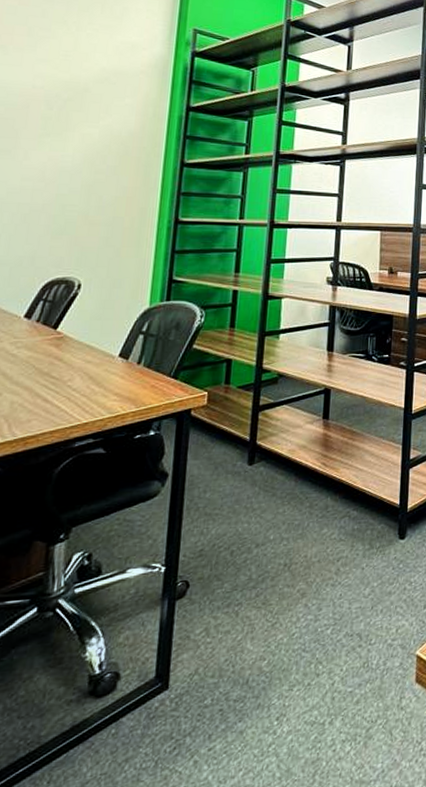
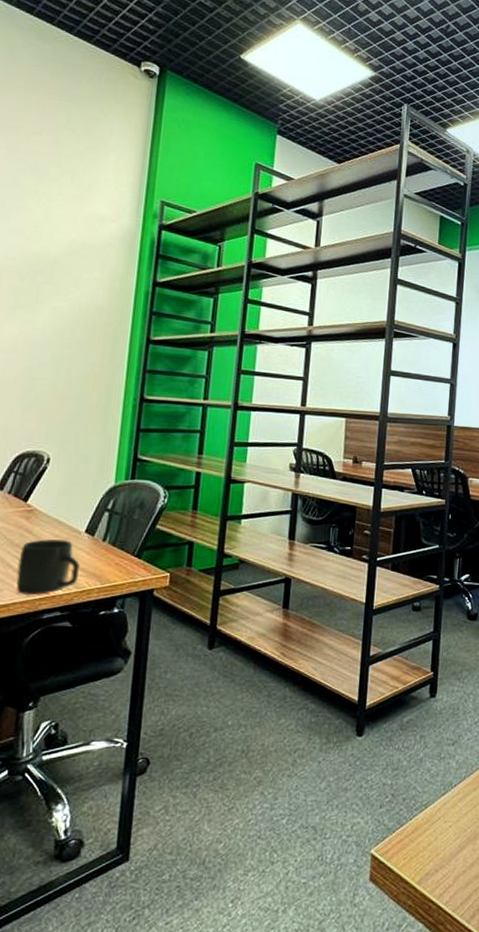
mug: none [45,365,113,425] -> present [16,539,80,596]

